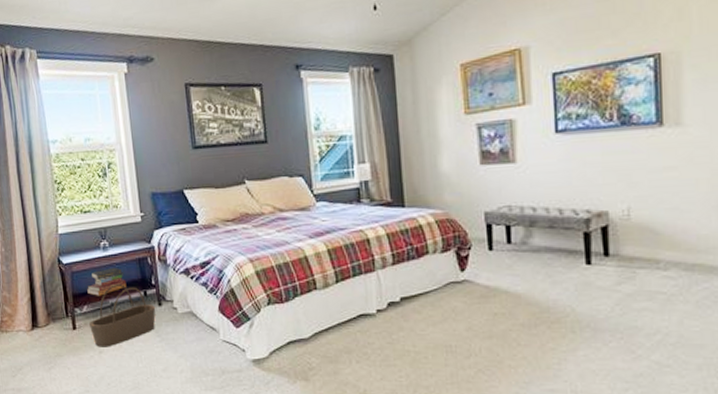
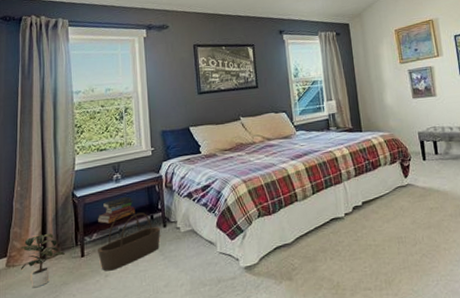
potted plant: none [10,300,56,356] -> present [20,233,65,288]

